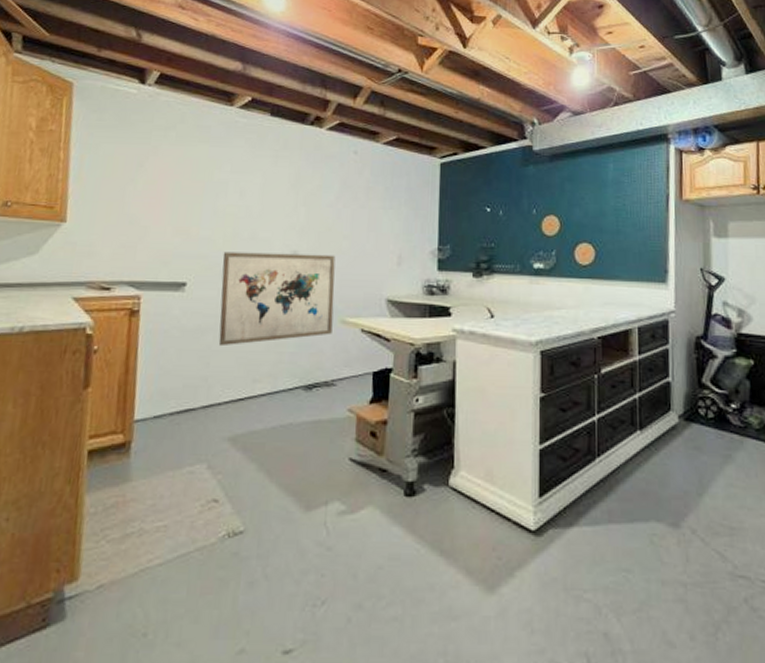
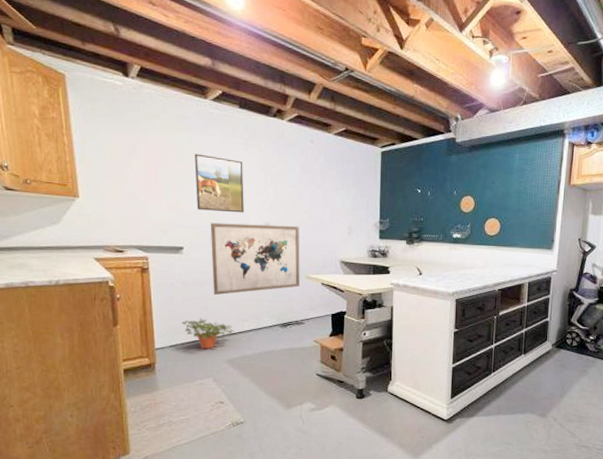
potted plant: none [173,378,243,422] -> present [182,318,235,350]
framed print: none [208,168,270,239] -> present [195,153,244,213]

